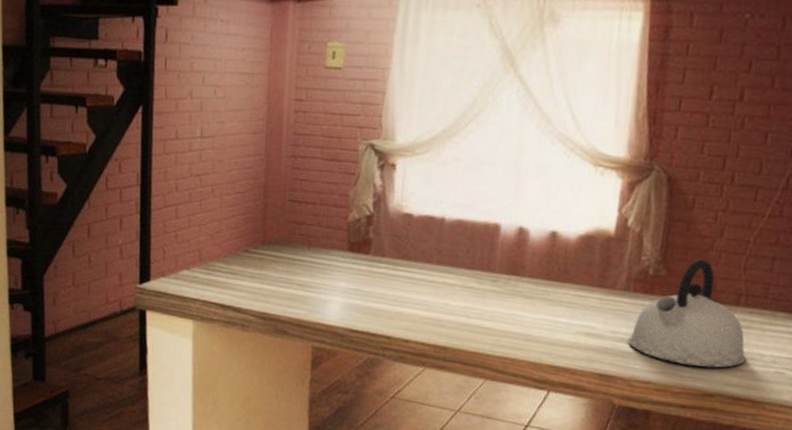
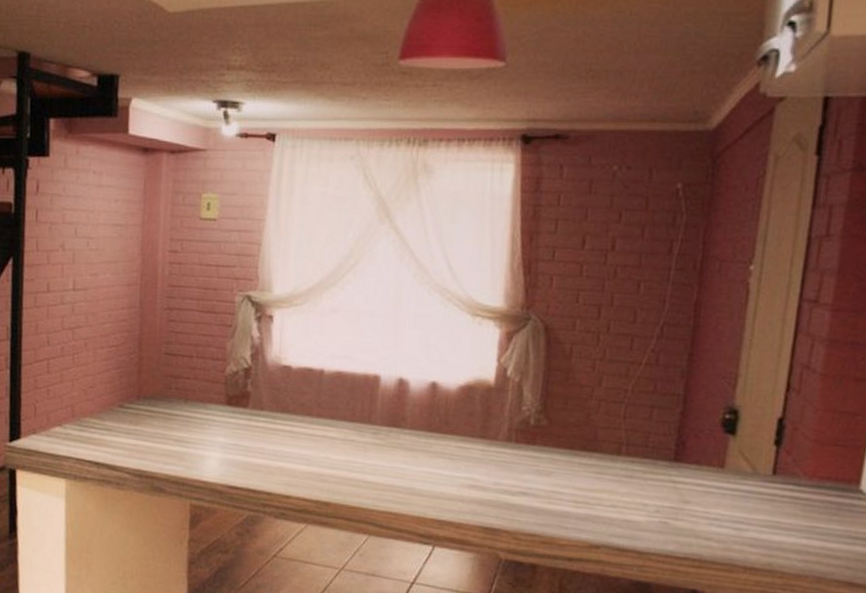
kettle: present [628,259,747,368] -> none [512,408,630,519]

